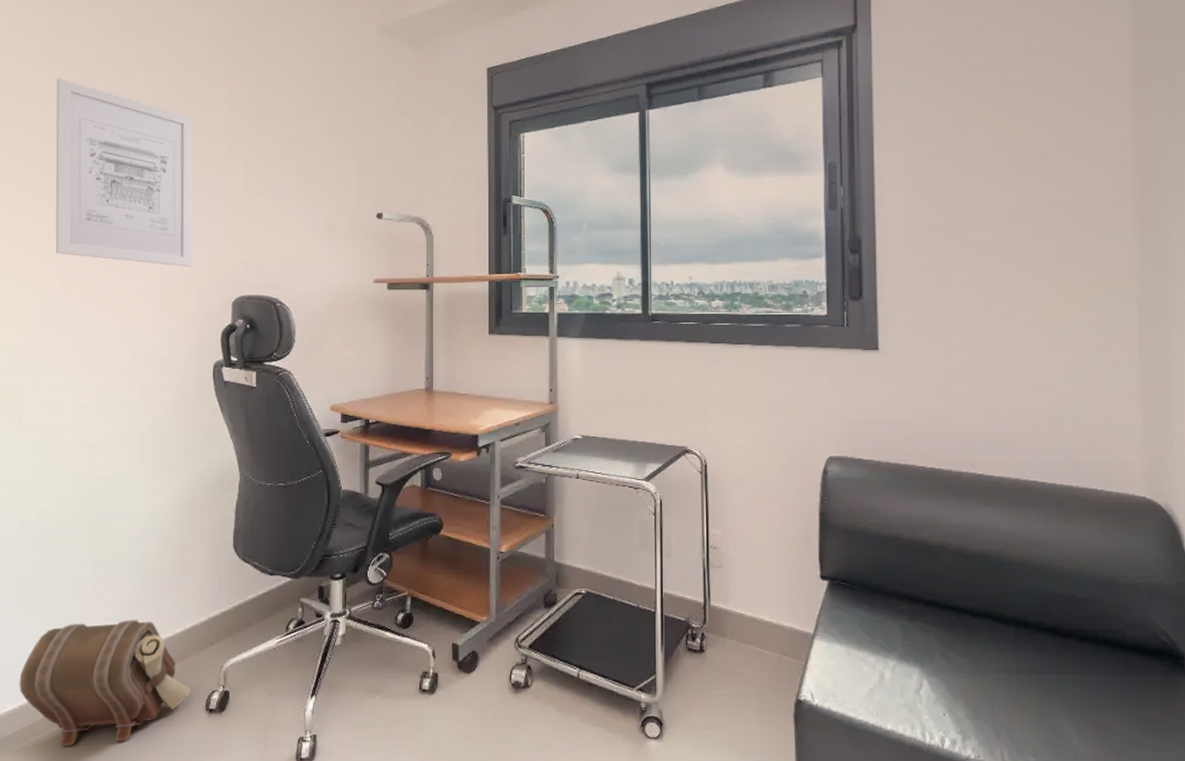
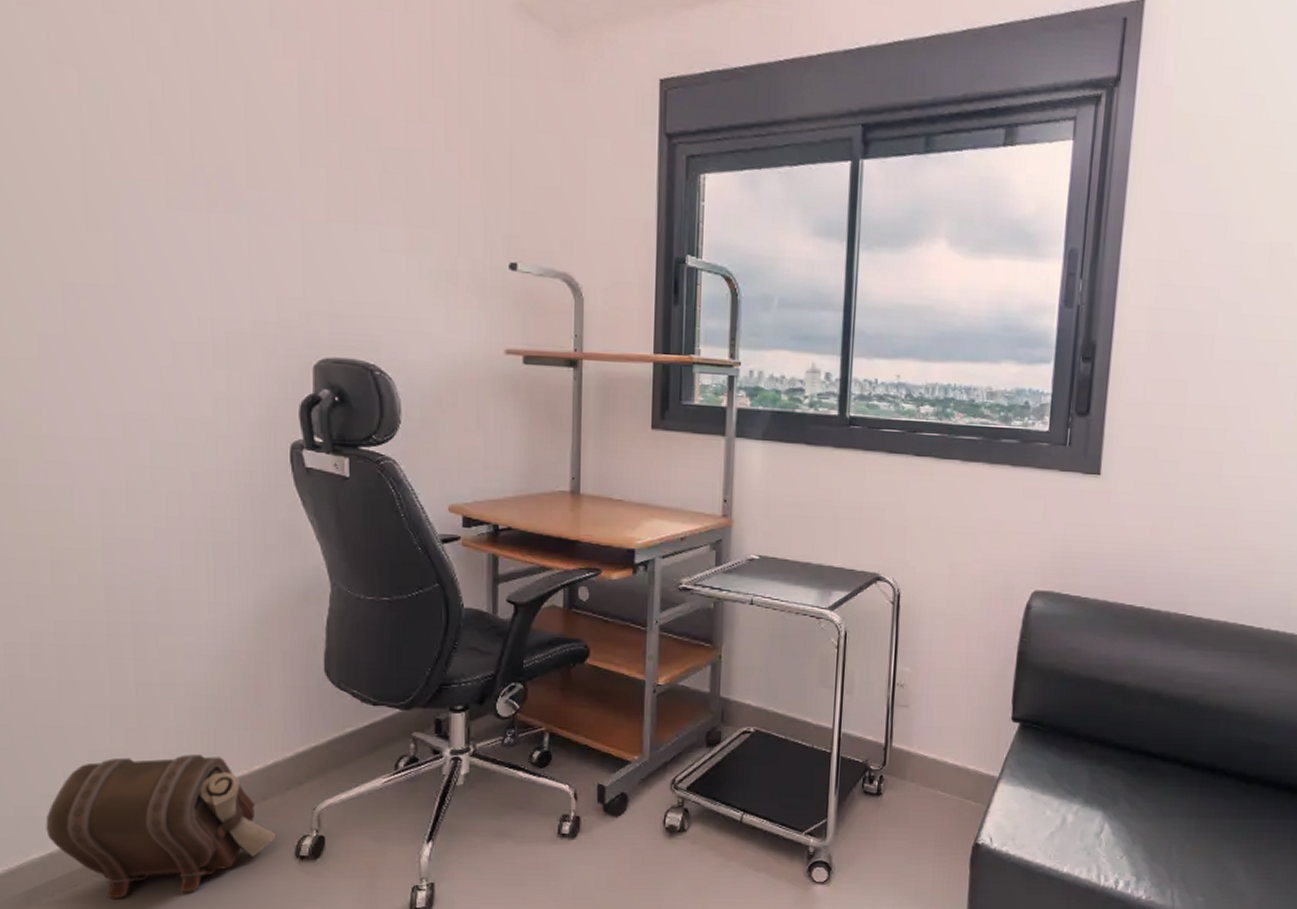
wall art: present [55,78,194,267] -> none [34,21,257,314]

